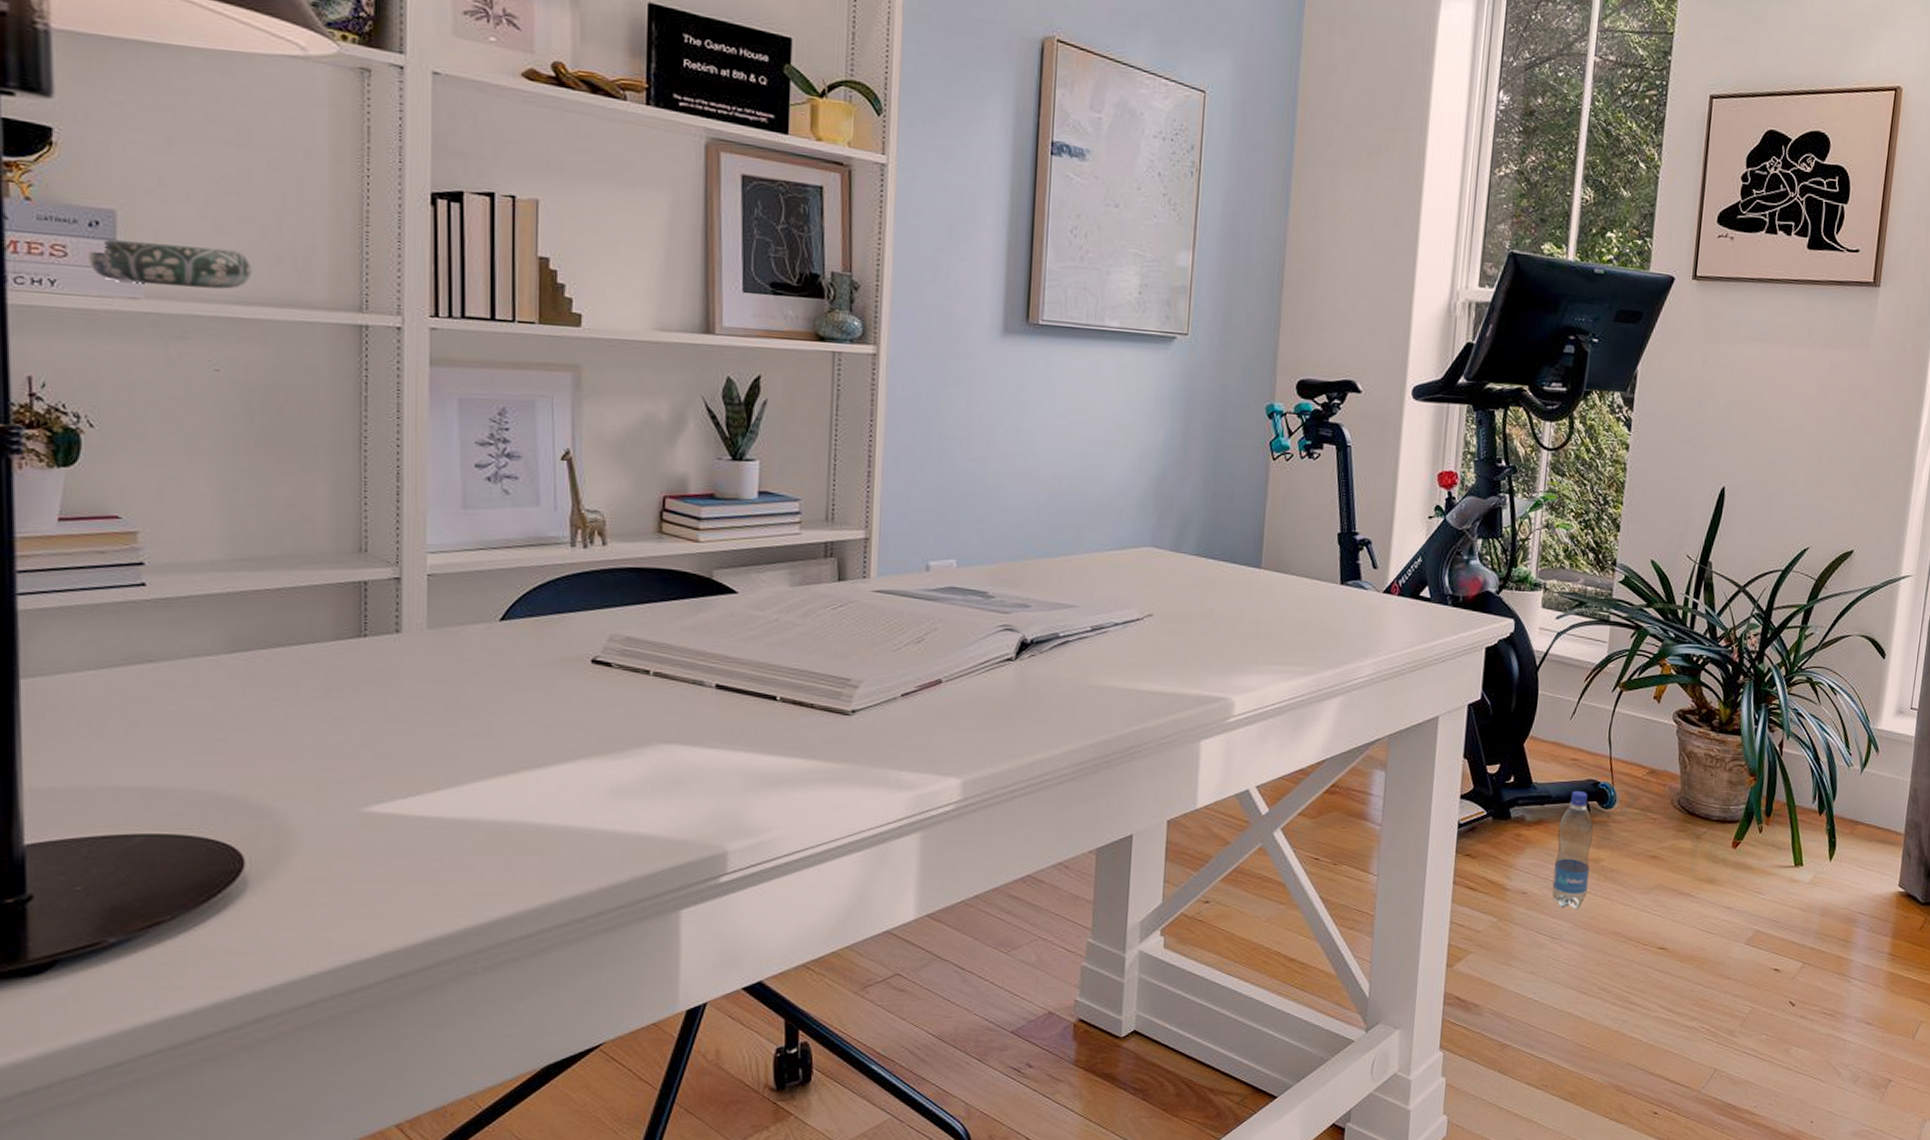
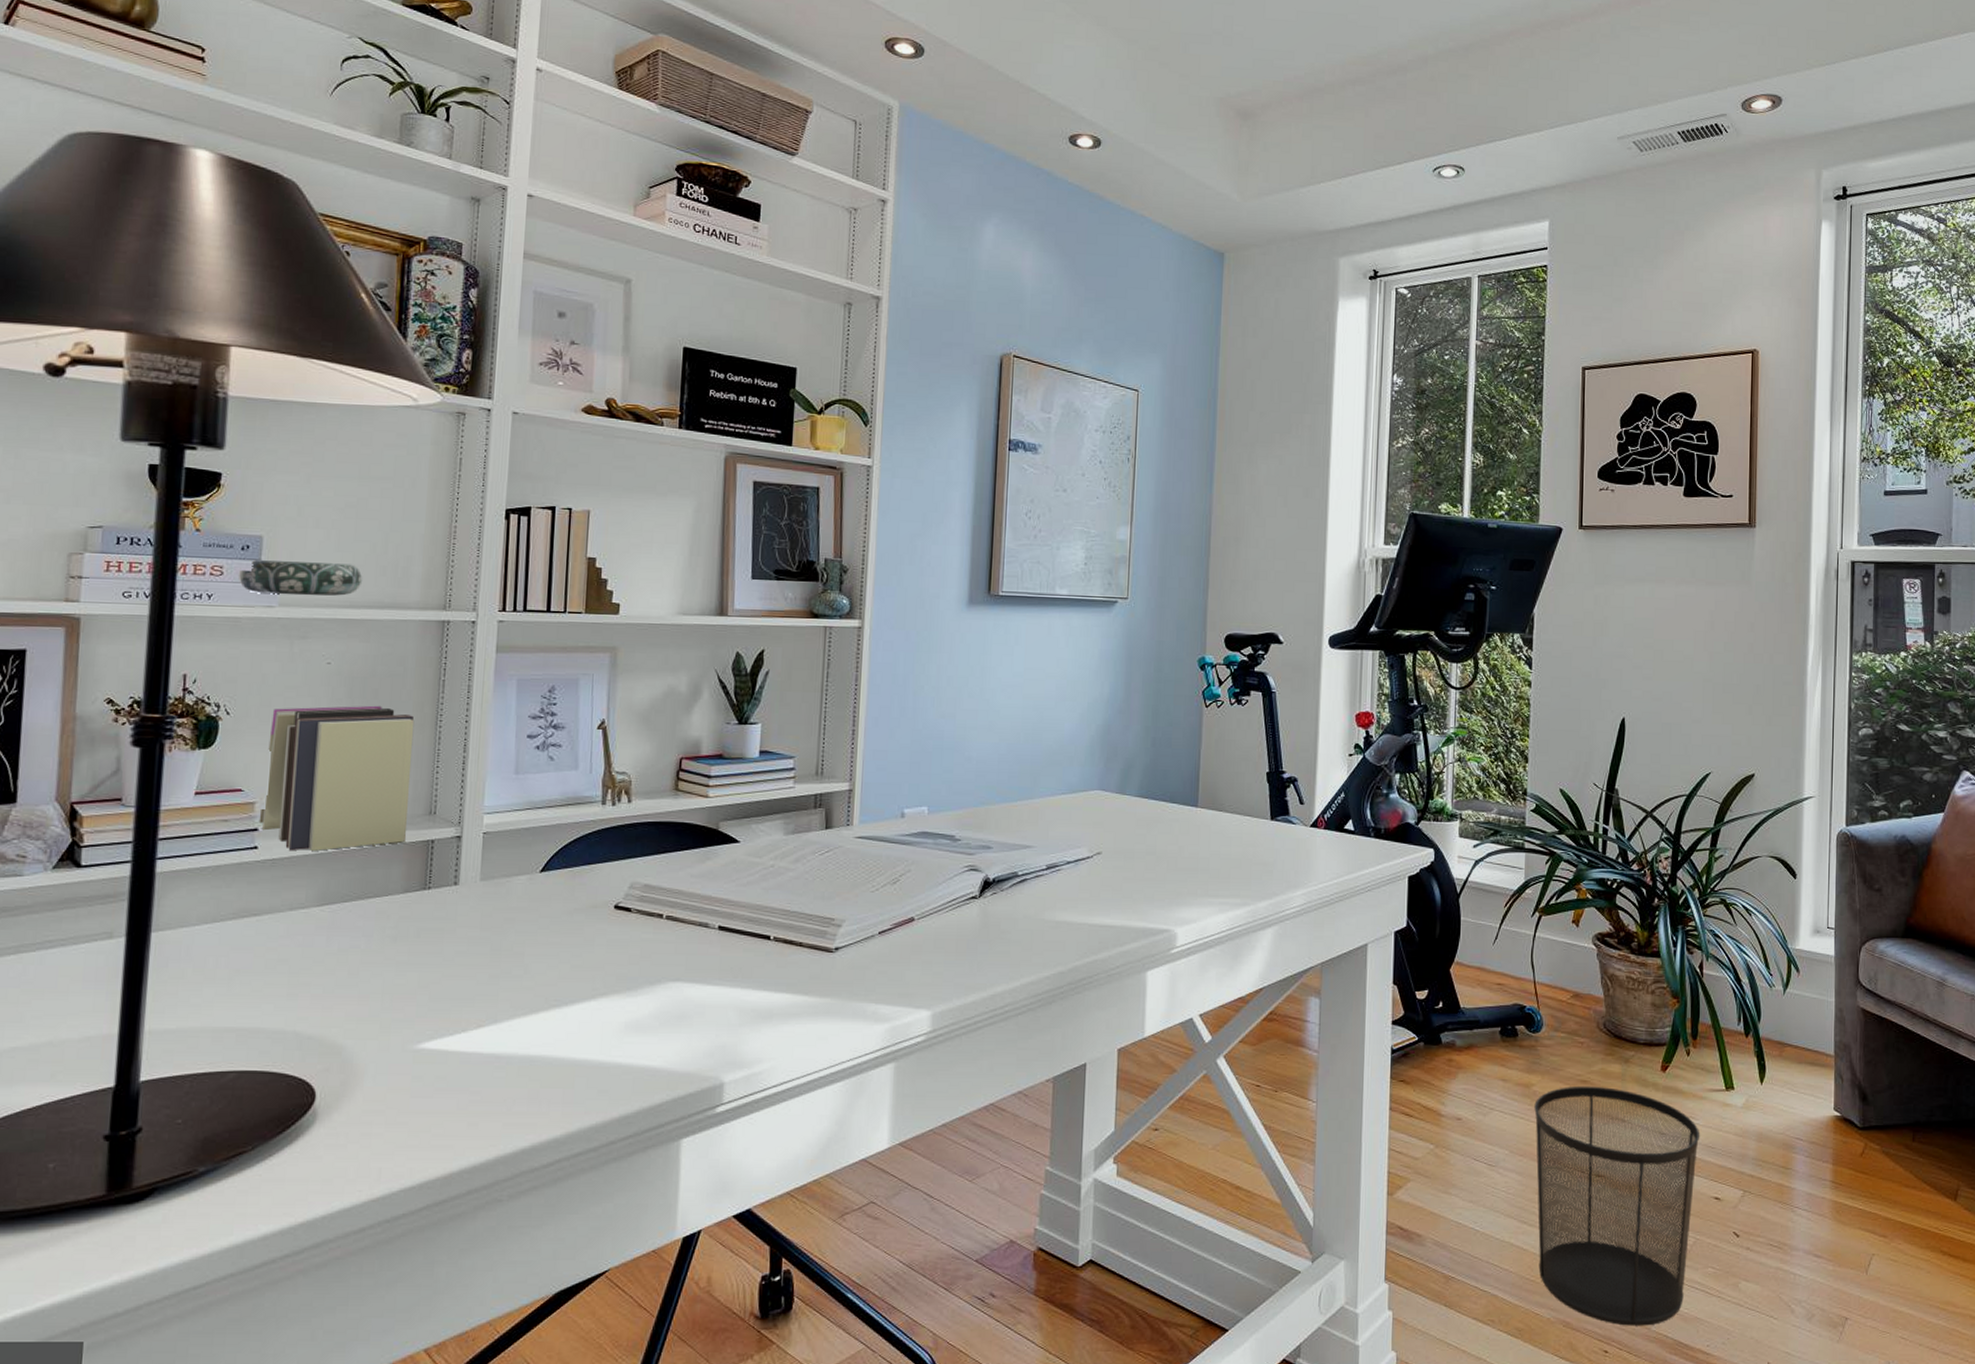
books: none [144,421,333,591] -> present [258,705,415,852]
bottle: present [1552,790,1594,910] -> none [1486,1015,1523,1136]
waste bin: none [1595,861,1766,1089] -> present [1534,1085,1700,1326]

